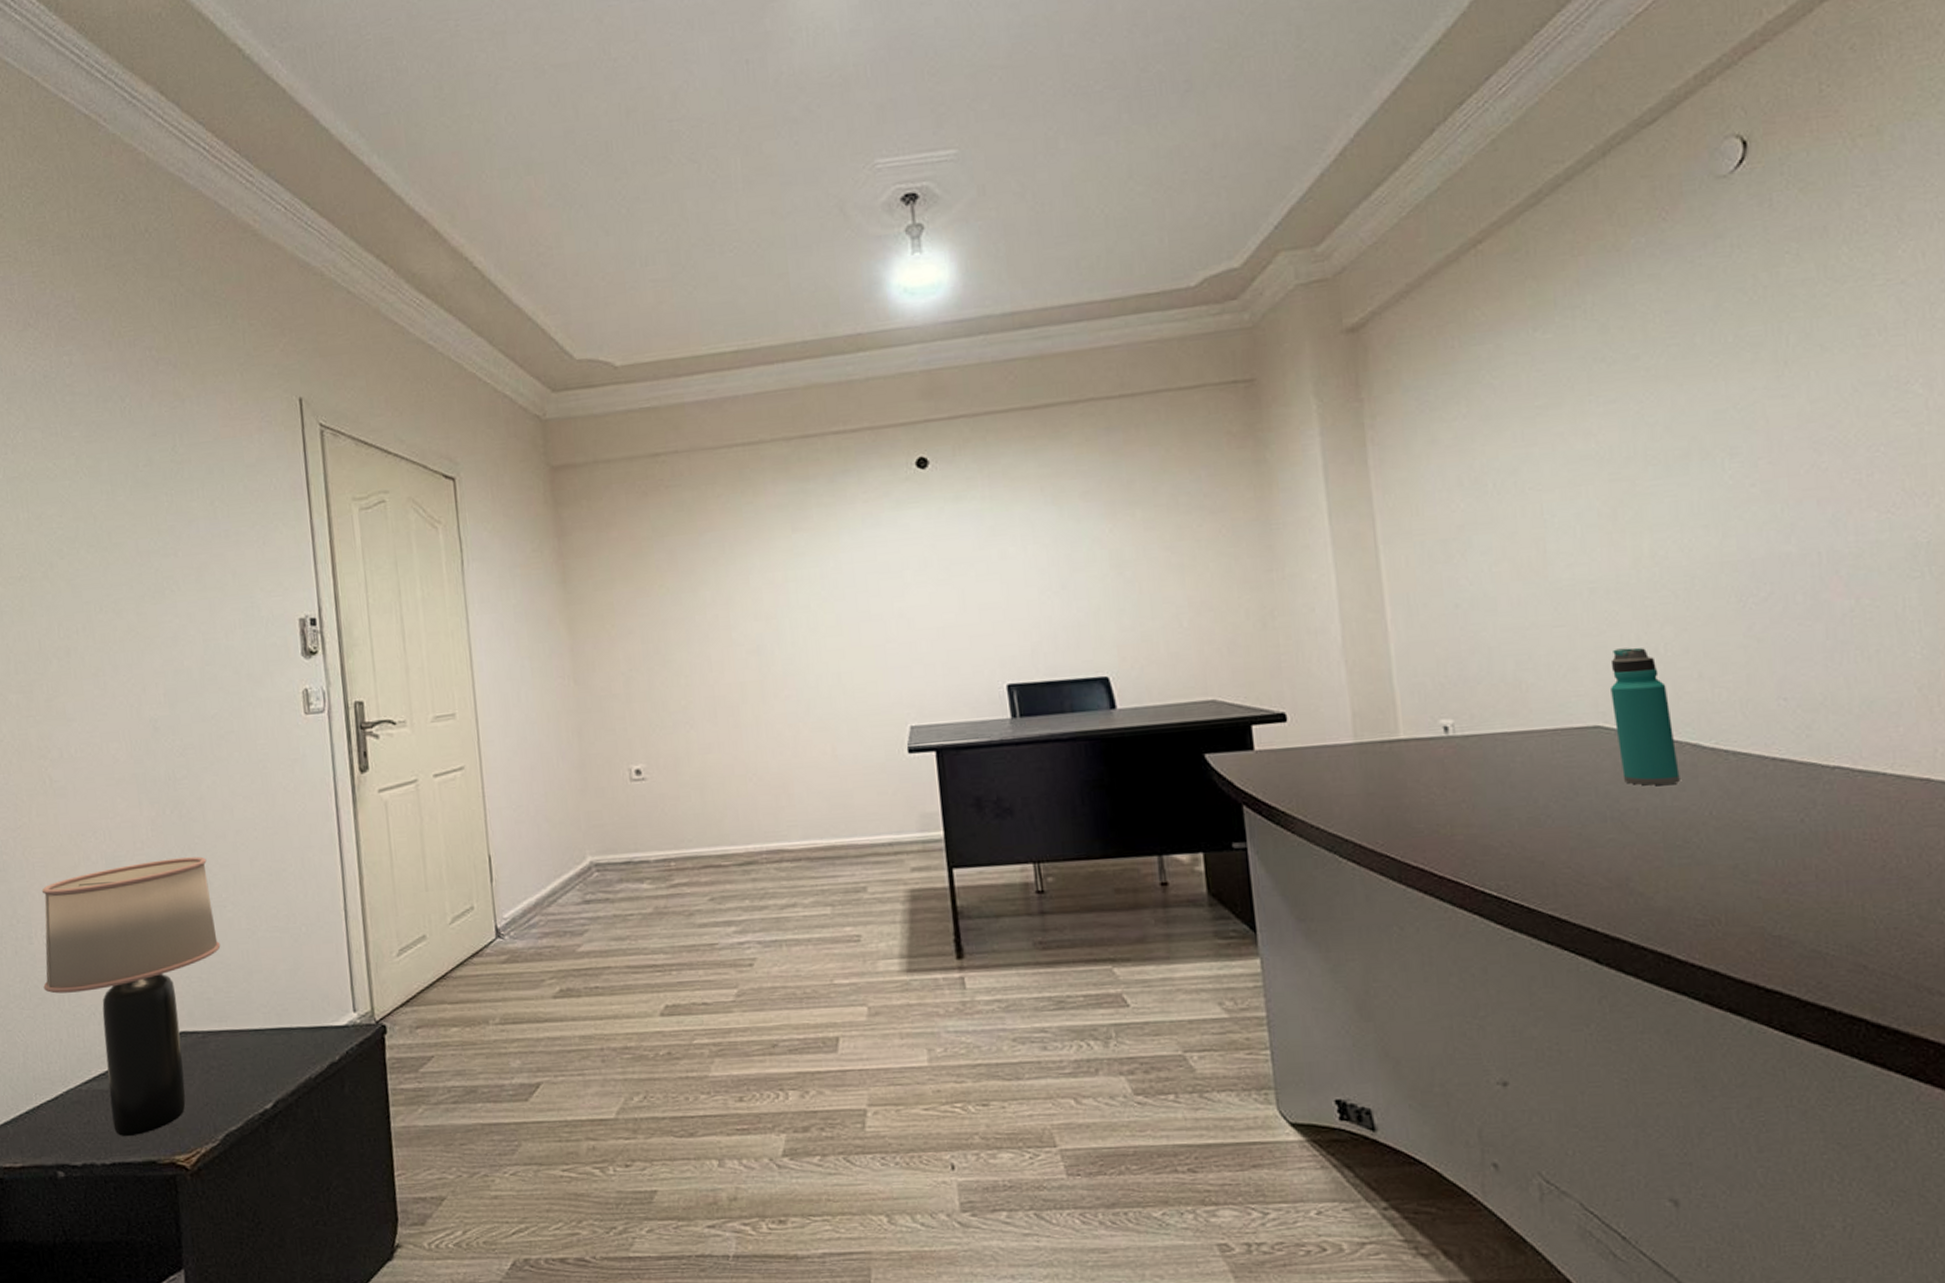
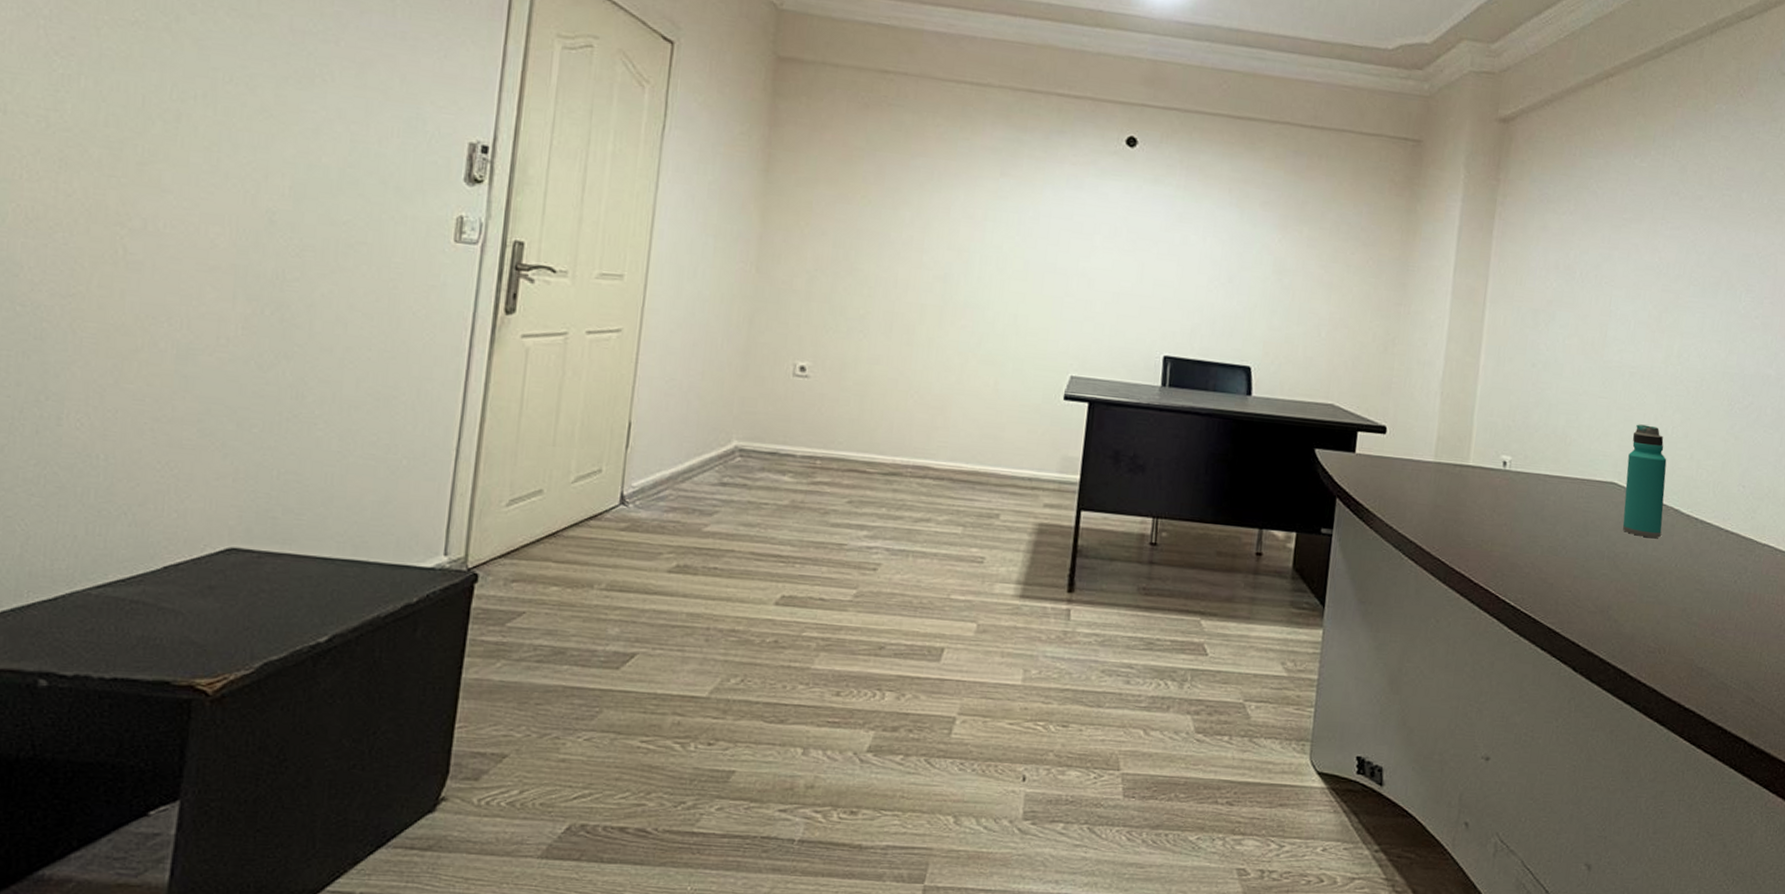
table lamp: present [41,856,221,1136] -> none [65,360,304,652]

